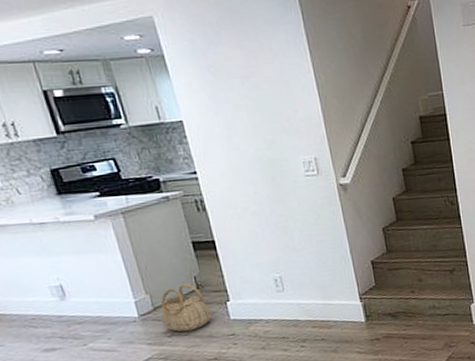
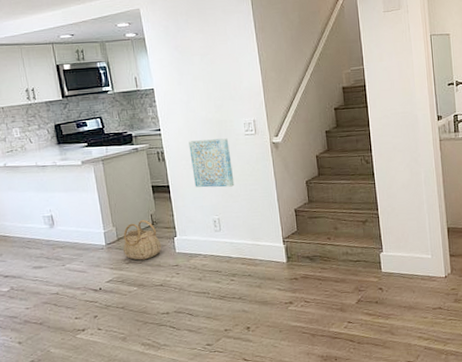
wall art: none [235,180,297,241] -> present [189,138,235,188]

